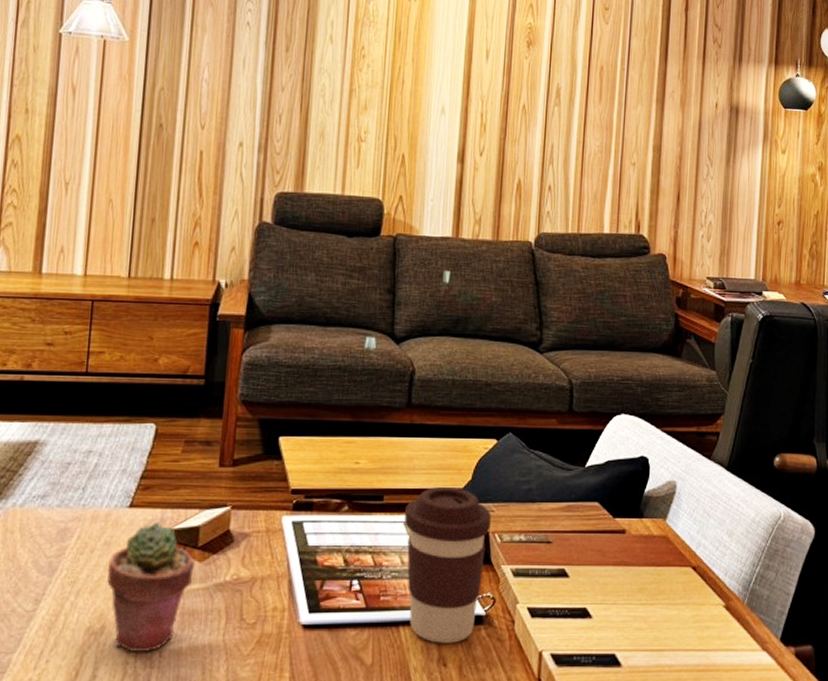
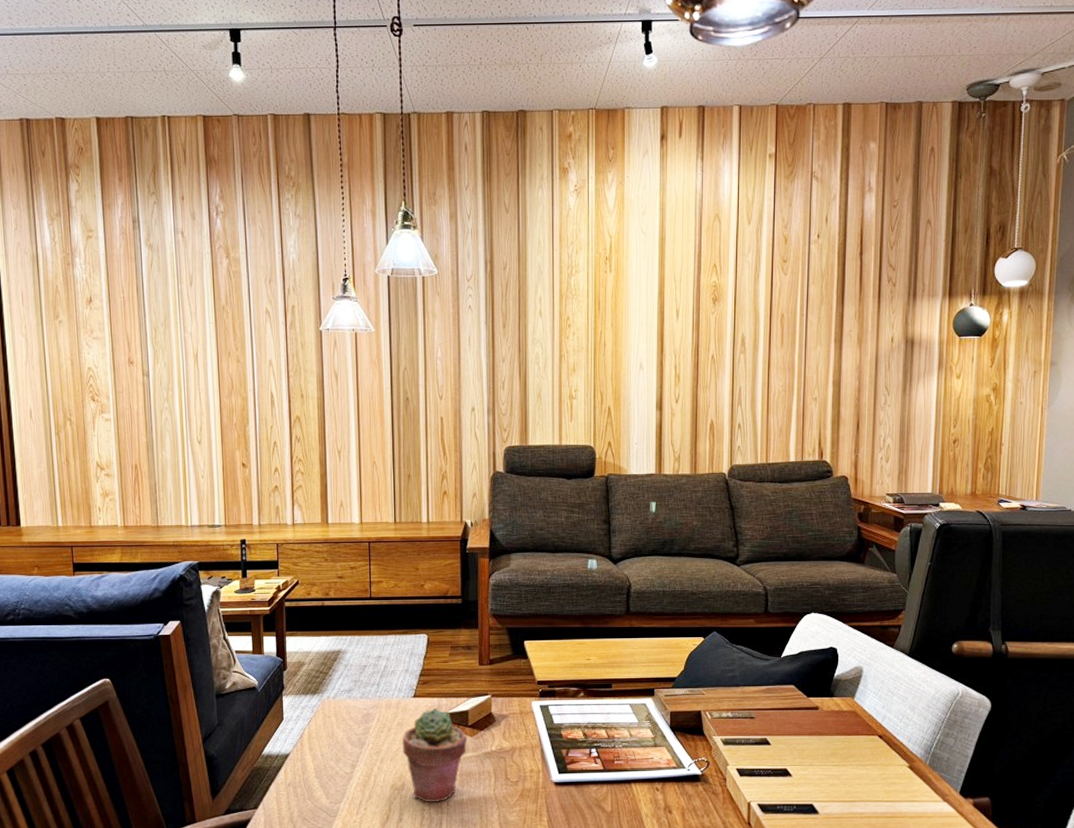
coffee cup: present [405,487,491,643] -> none [630,676,702,796]

